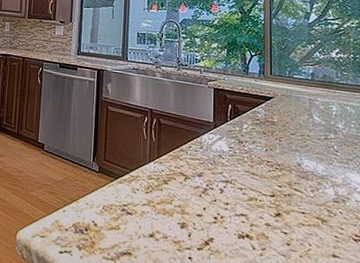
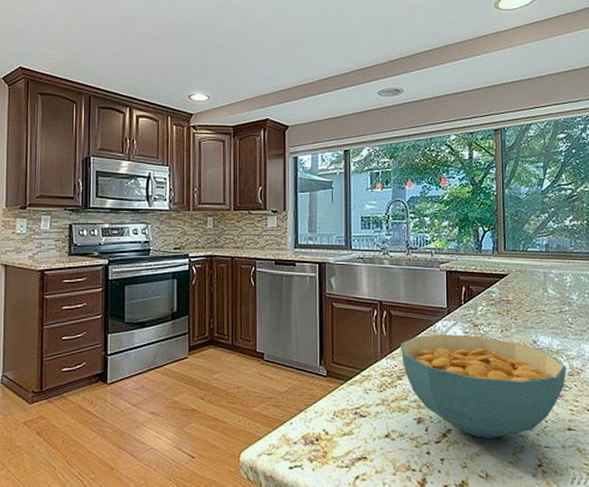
cereal bowl: none [167,145,331,253] -> present [400,334,566,438]

